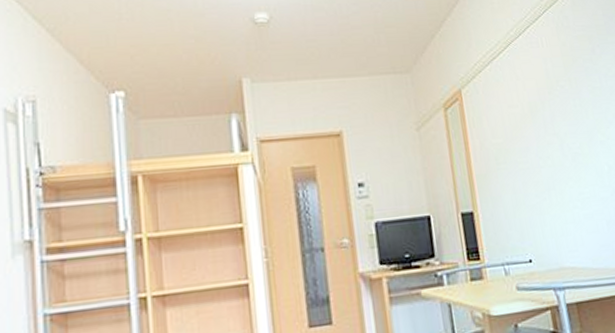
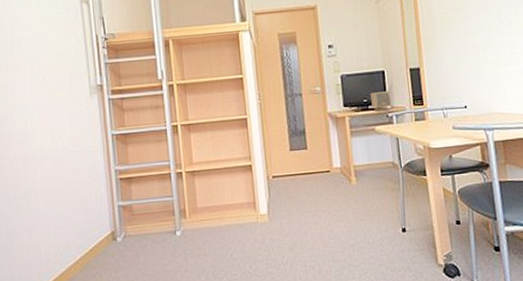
speaker: none [413,242,441,270] -> present [370,91,392,112]

